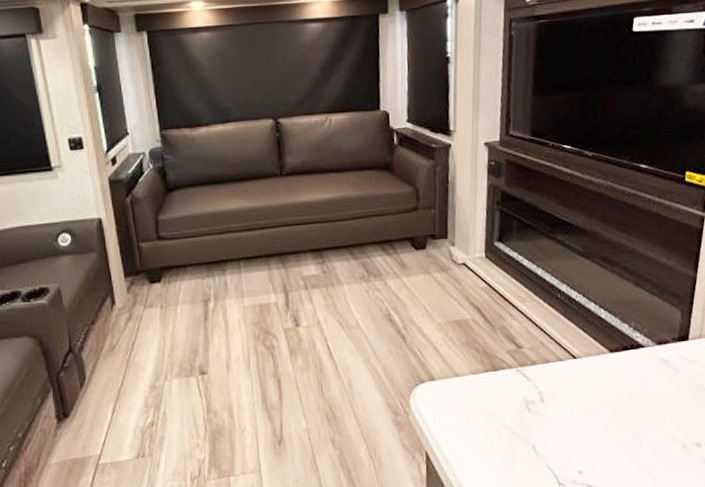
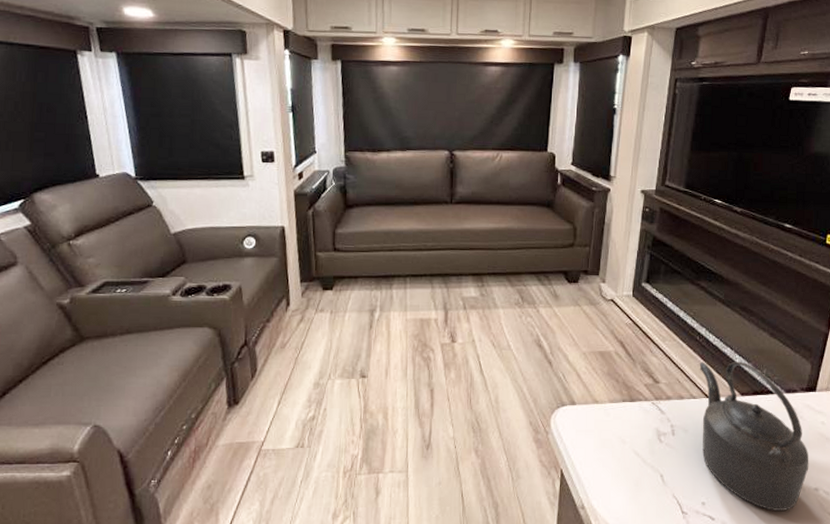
kettle: none [563,316,689,472] -> present [699,361,809,511]

